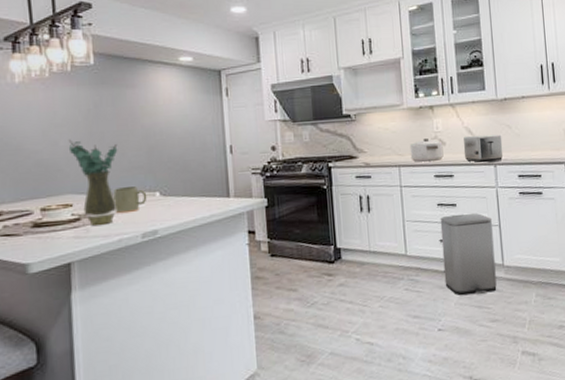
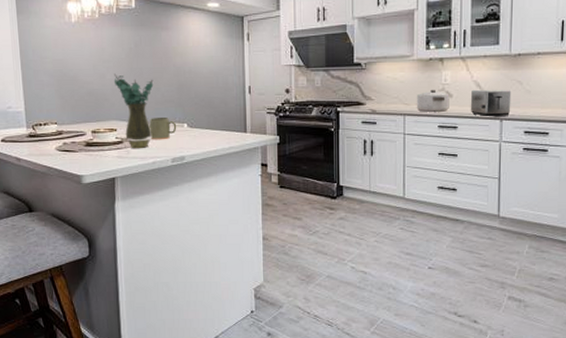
pedal bin: present [440,213,497,296] -> none [439,164,492,241]

